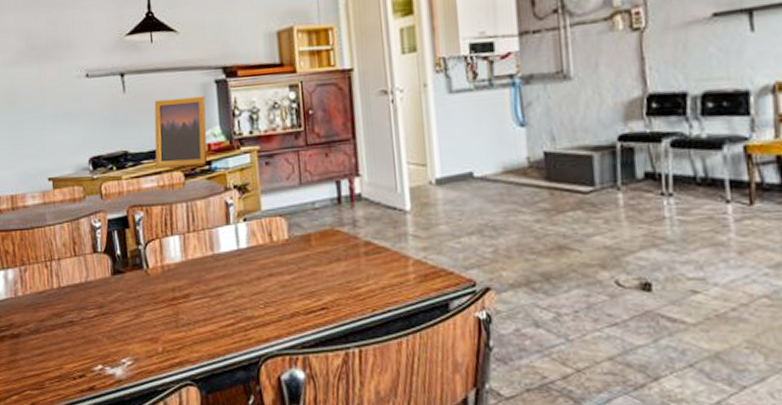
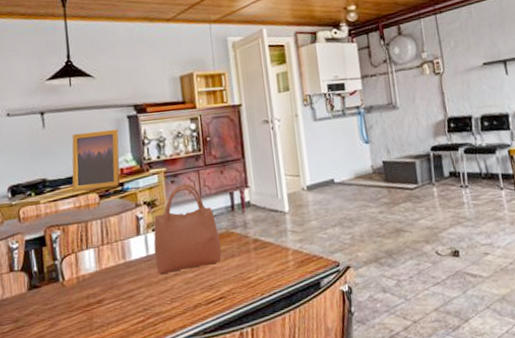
handbag: none [245,166,325,272] -> present [154,183,222,274]

